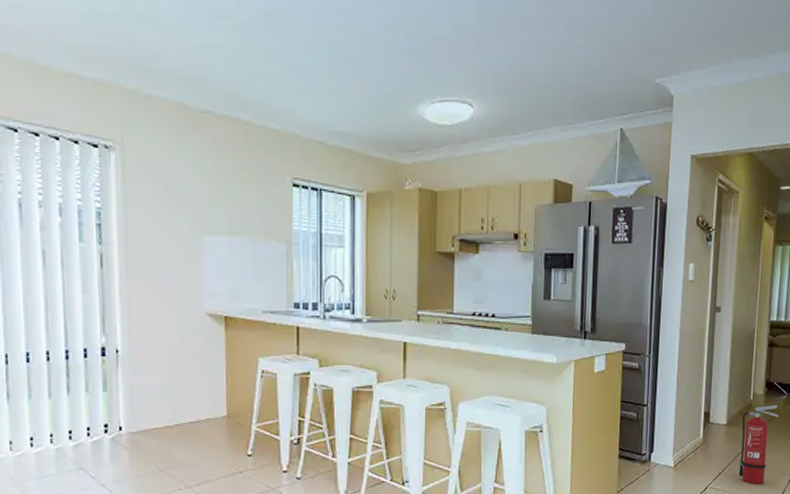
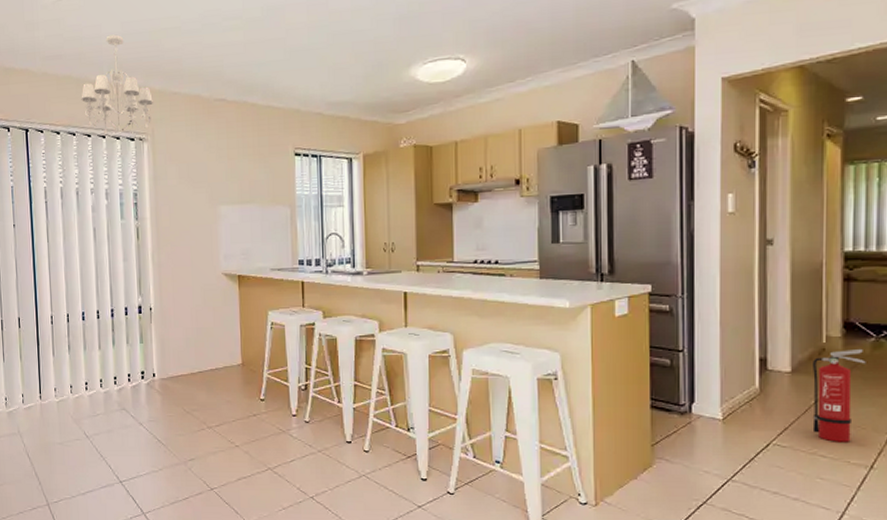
chandelier: none [25,11,123,140] -> present [81,34,153,135]

